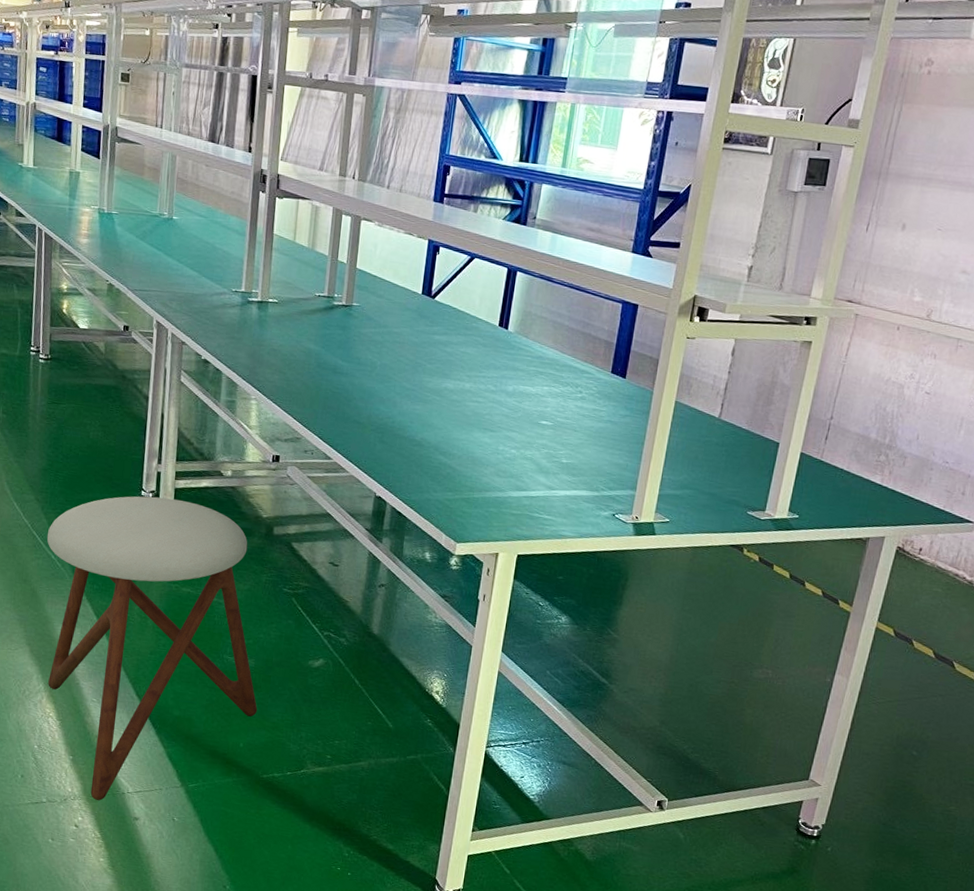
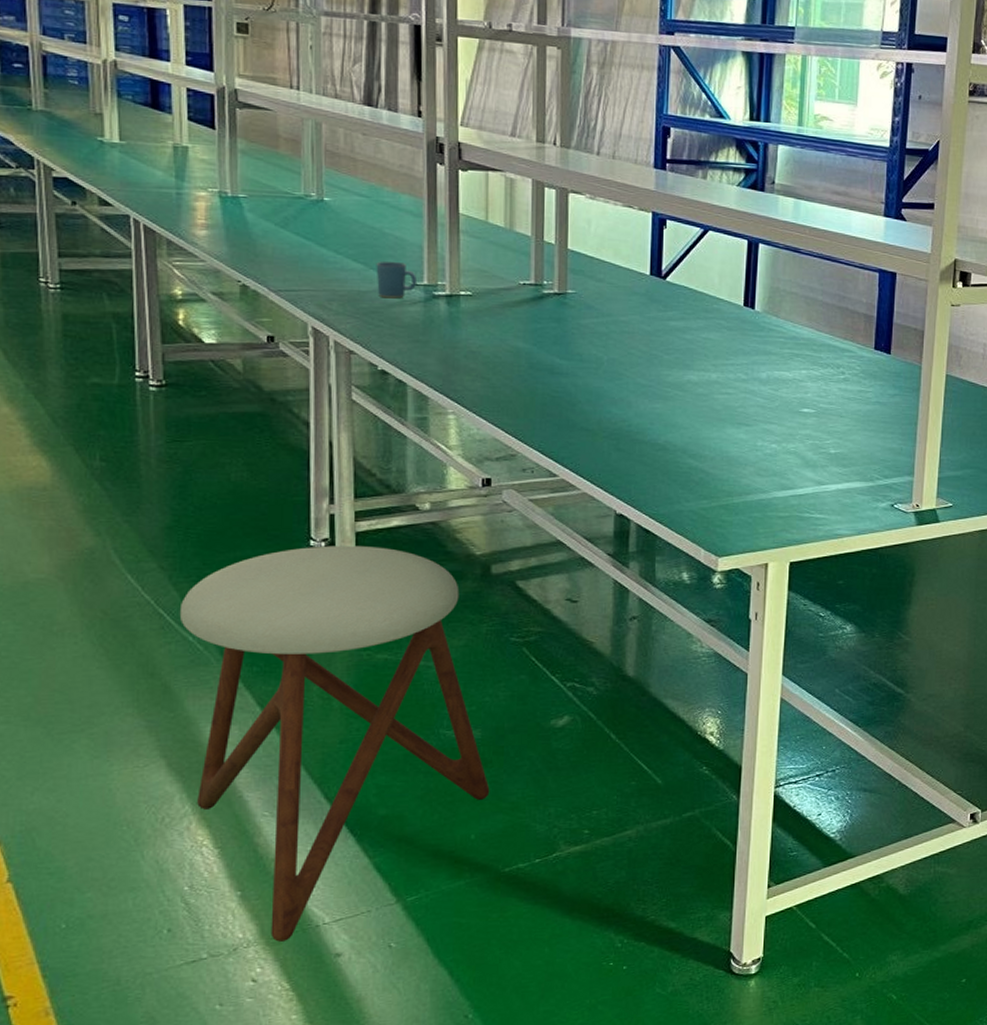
mug: none [206,271,237,302] -> present [376,262,418,299]

